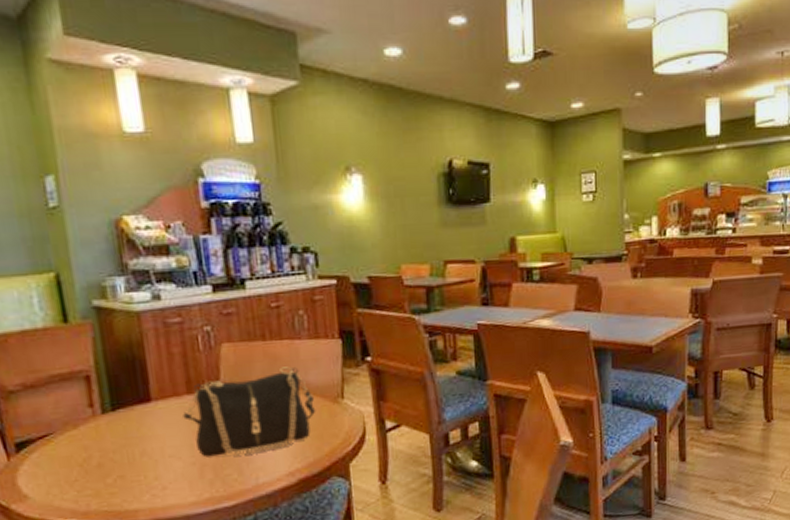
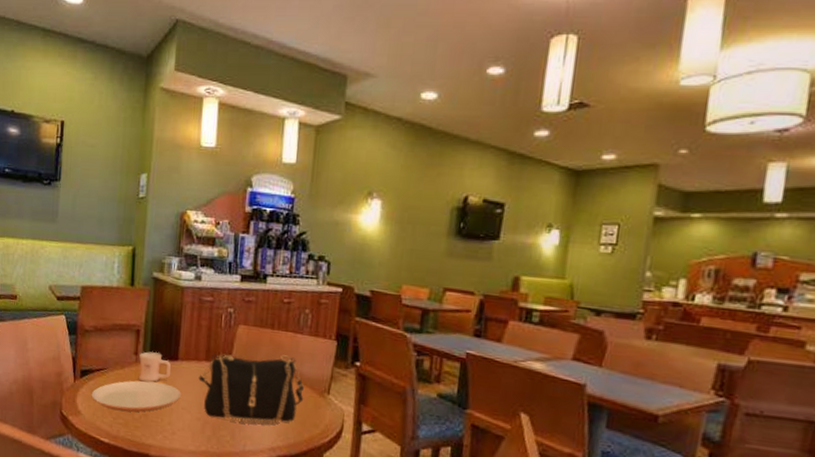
plate: none [37,432,165,481] -> present [91,380,181,412]
mug: none [96,397,146,438] -> present [138,351,172,383]

